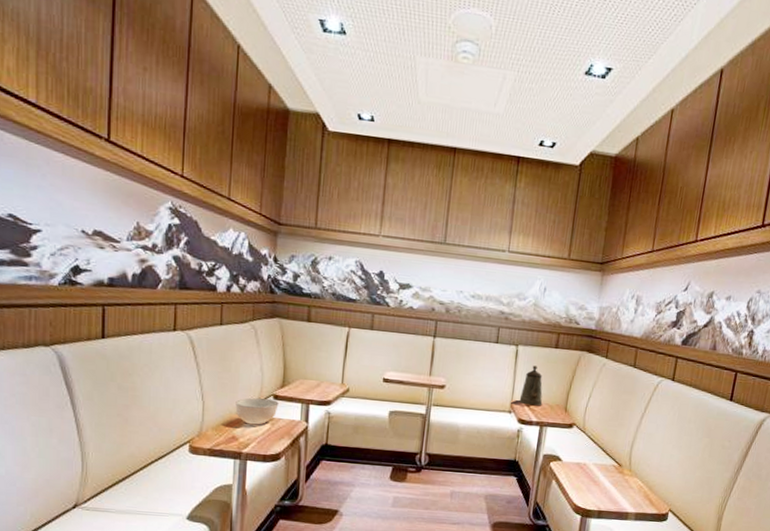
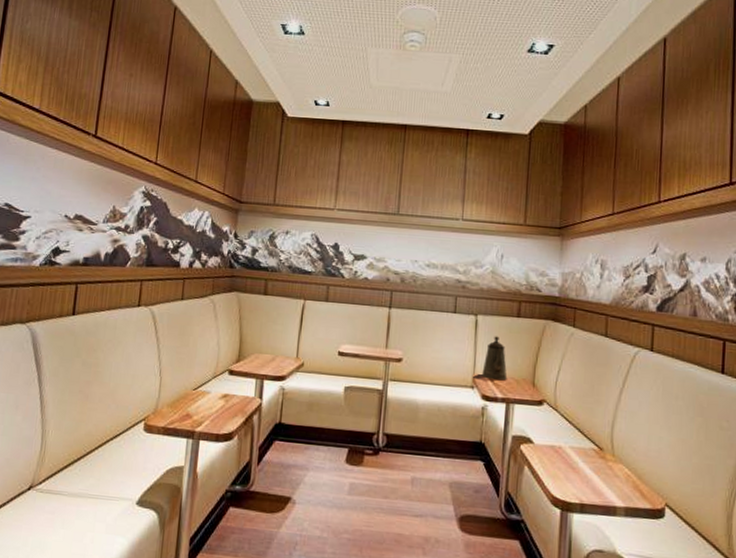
bowl: present [235,398,279,425] -> none [191,373,234,402]

